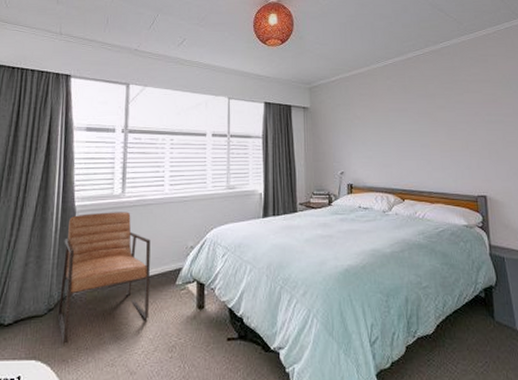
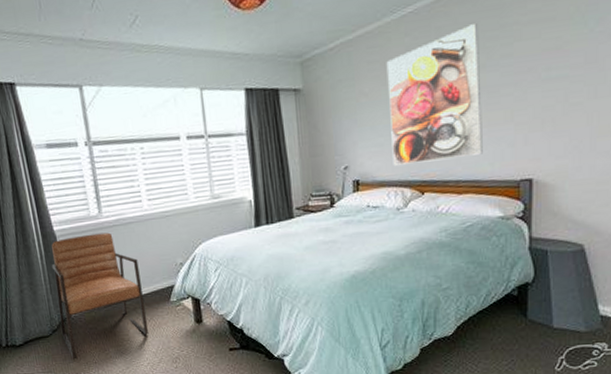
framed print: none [374,76,448,175] -> present [386,22,483,165]

